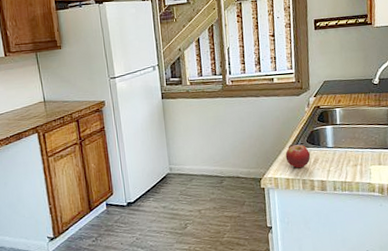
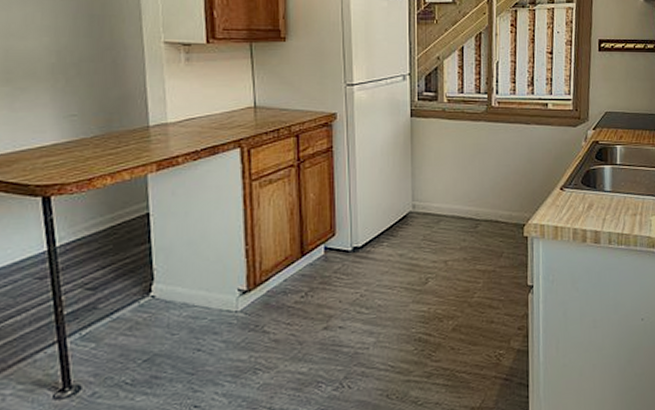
fruit: present [285,144,311,168] -> none [555,185,585,215]

